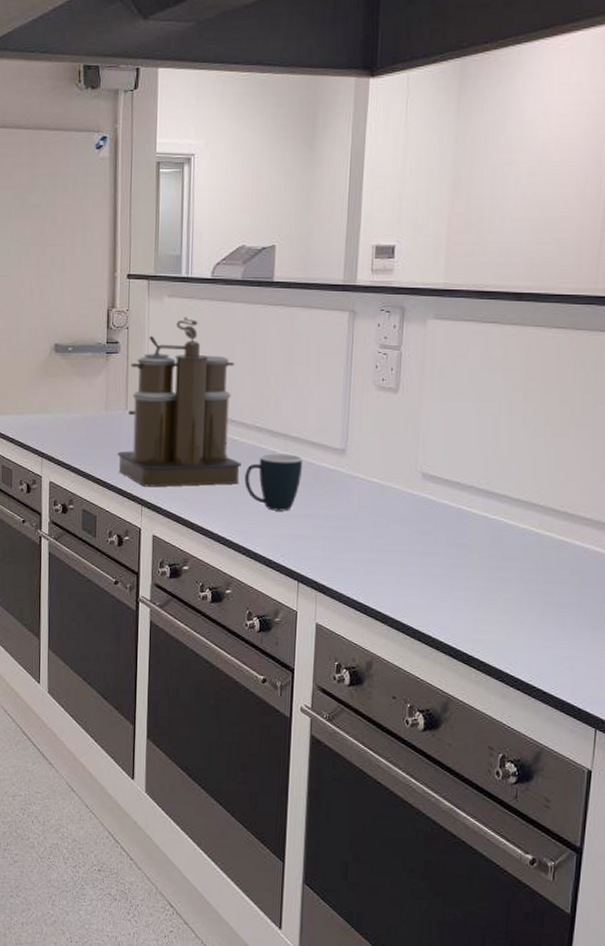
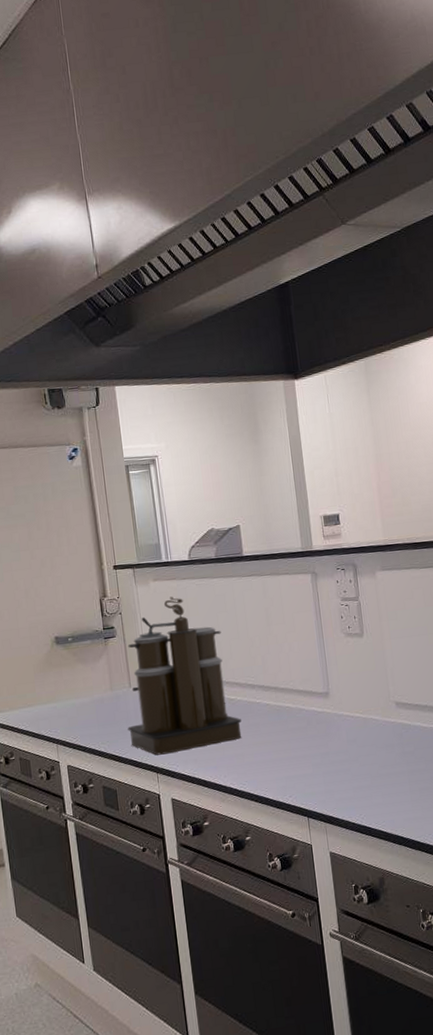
mug: present [245,453,303,511] -> none [245,703,295,757]

